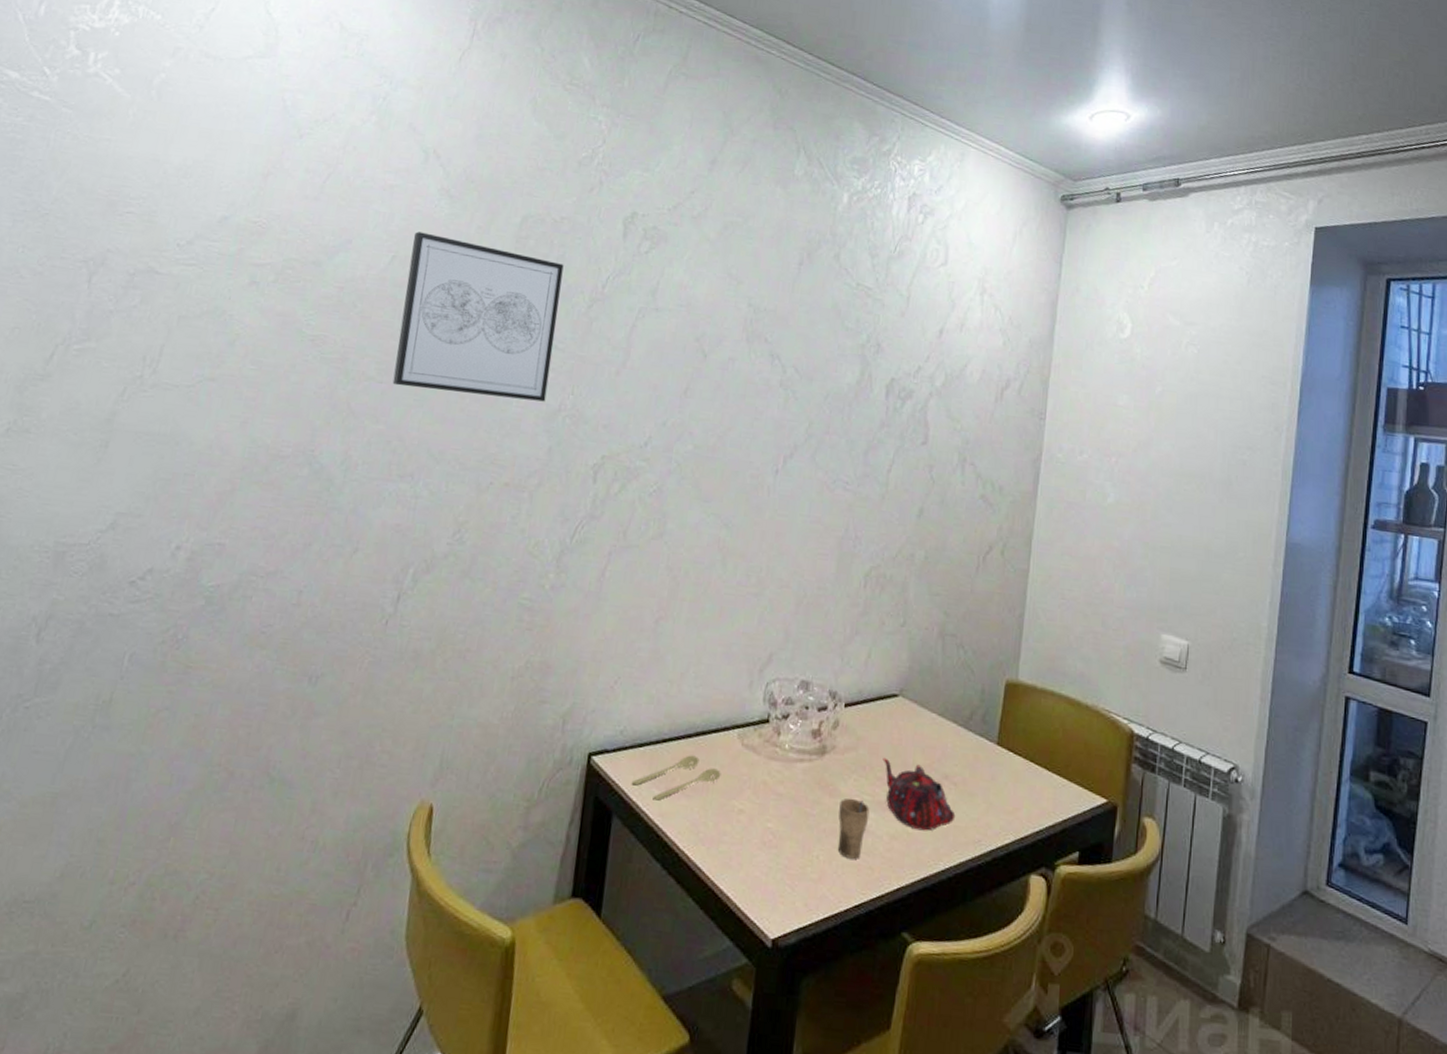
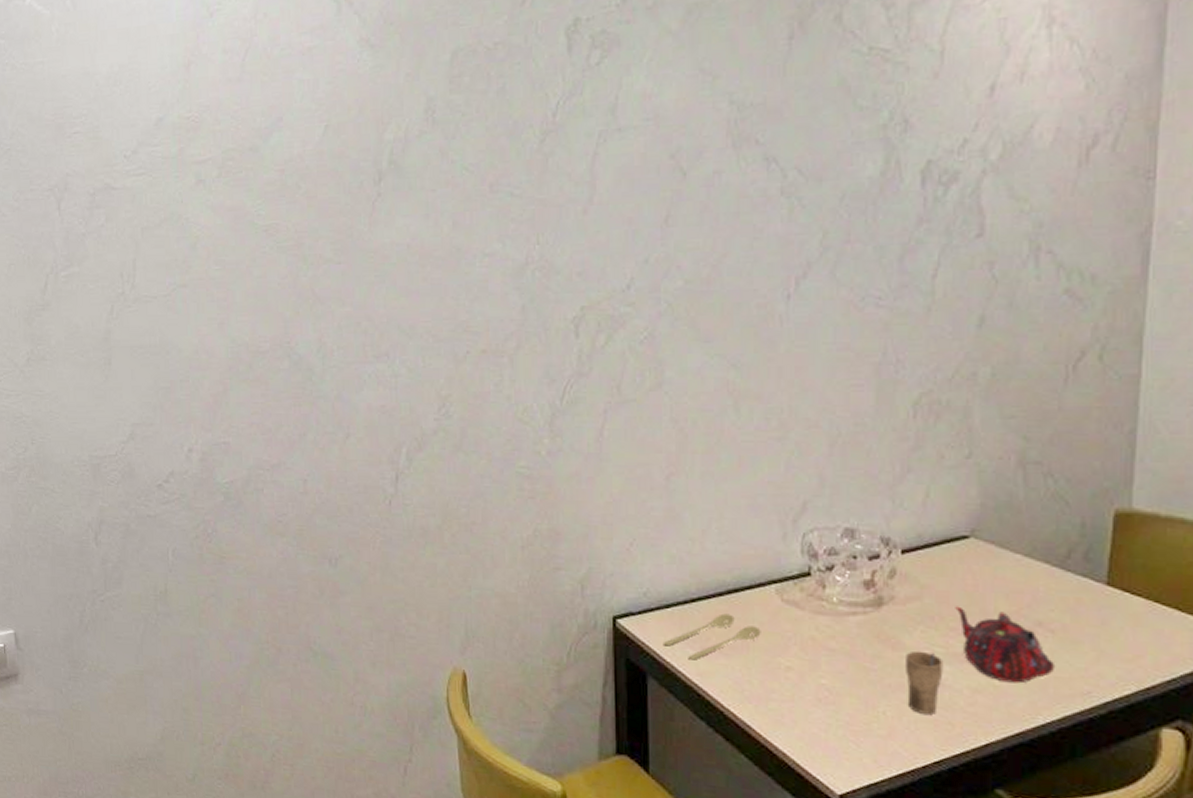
wall art: present [392,231,564,402] -> none [342,92,510,264]

